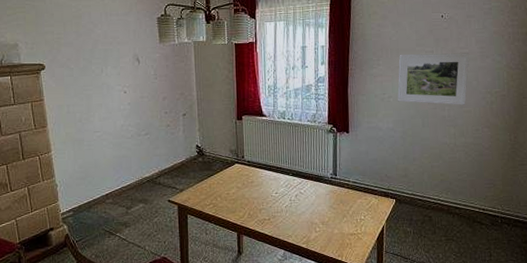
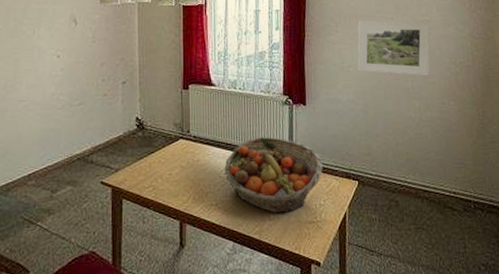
fruit basket: none [275,161,363,226] -> present [224,137,323,213]

